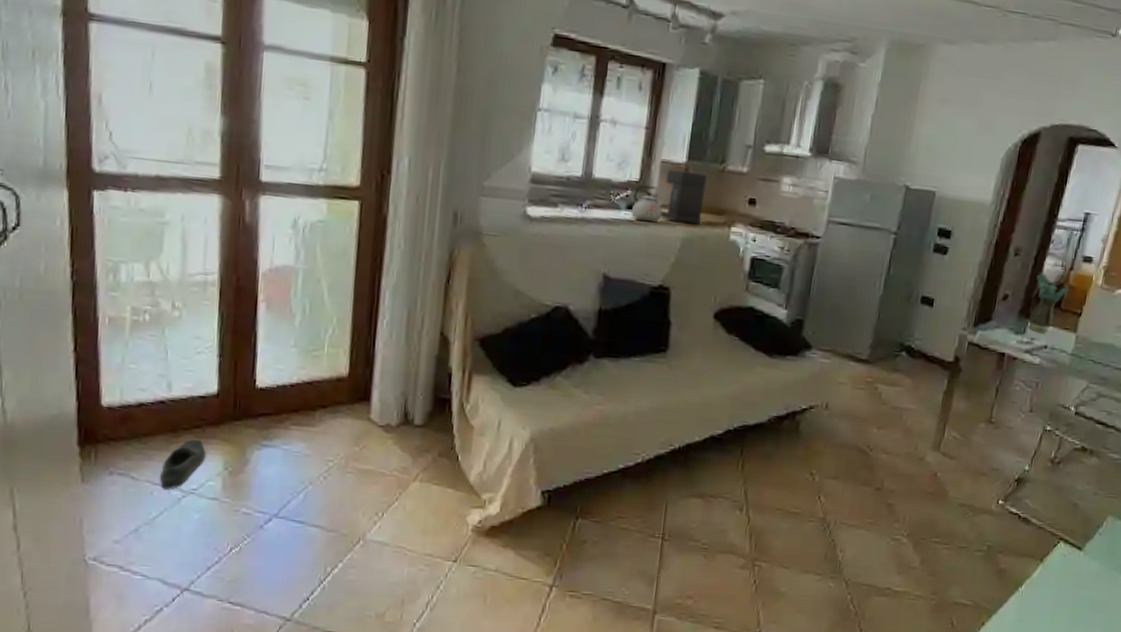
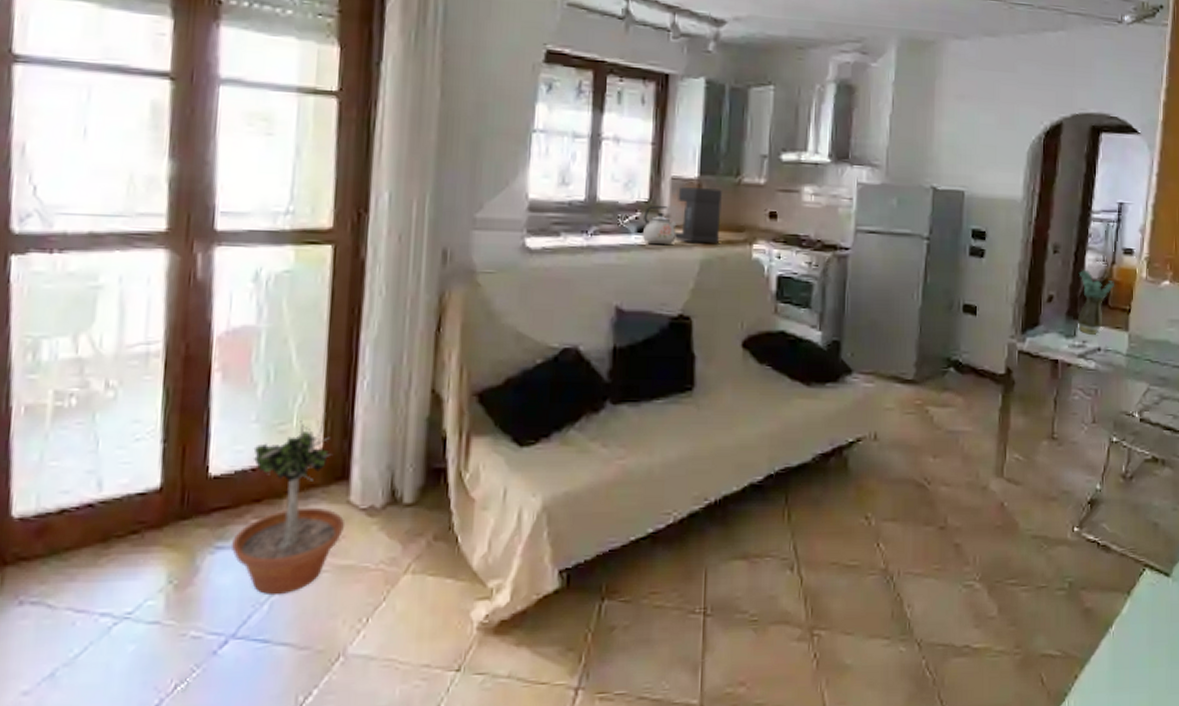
shoe: present [159,439,206,489] -> none [83,548,145,617]
potted tree: none [274,344,366,487] -> present [231,413,345,594]

